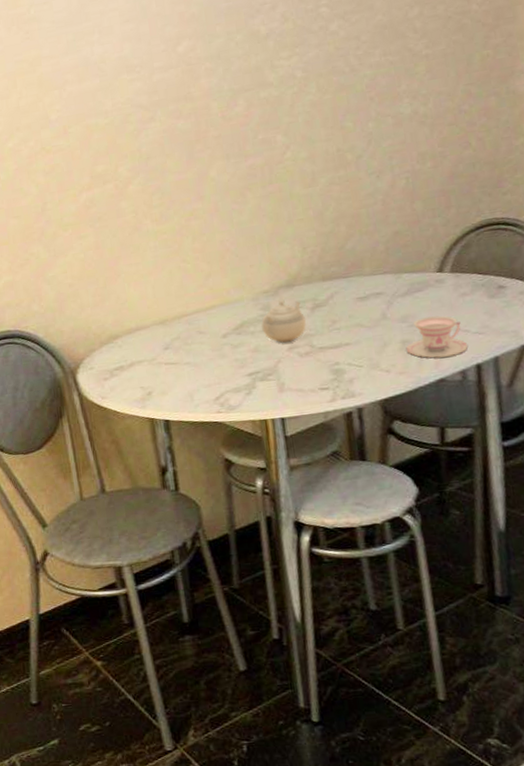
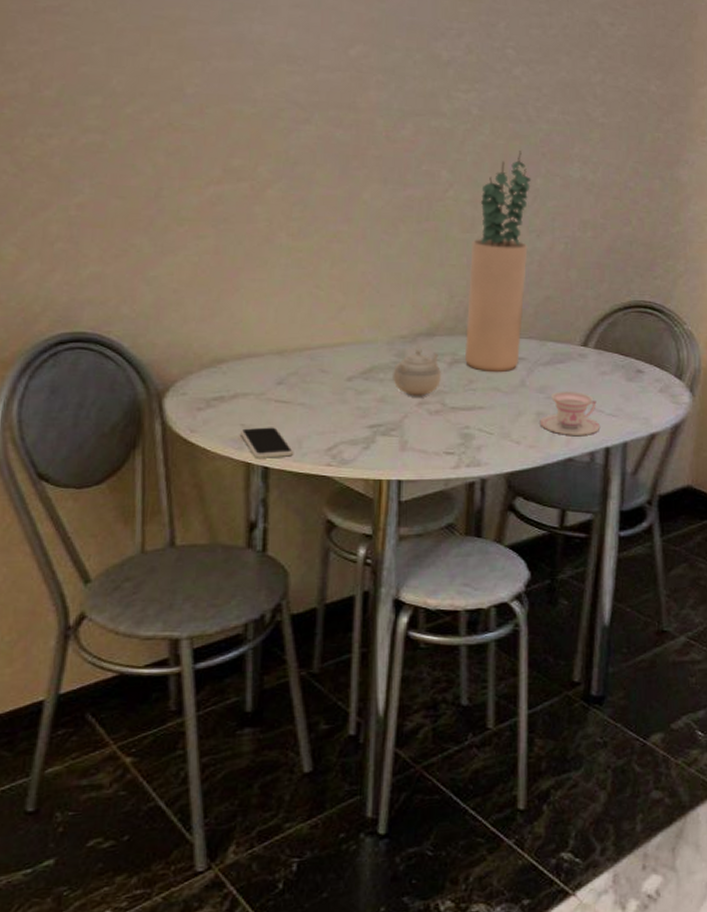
smartphone: none [140,385,188,414] -> present [239,427,294,458]
vase: none [315,100,377,311] -> present [464,151,532,372]

